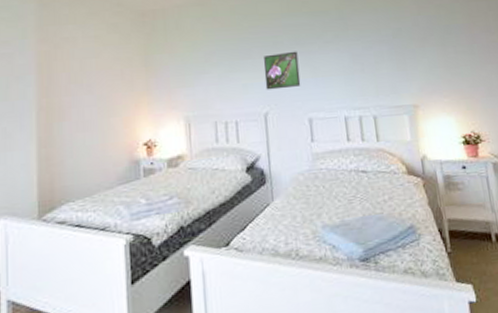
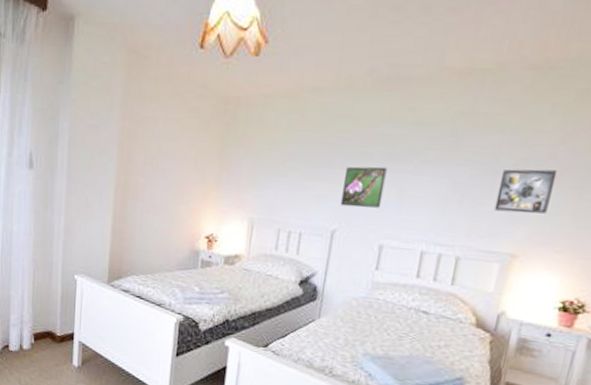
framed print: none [386,34,427,72] -> present [494,169,558,214]

